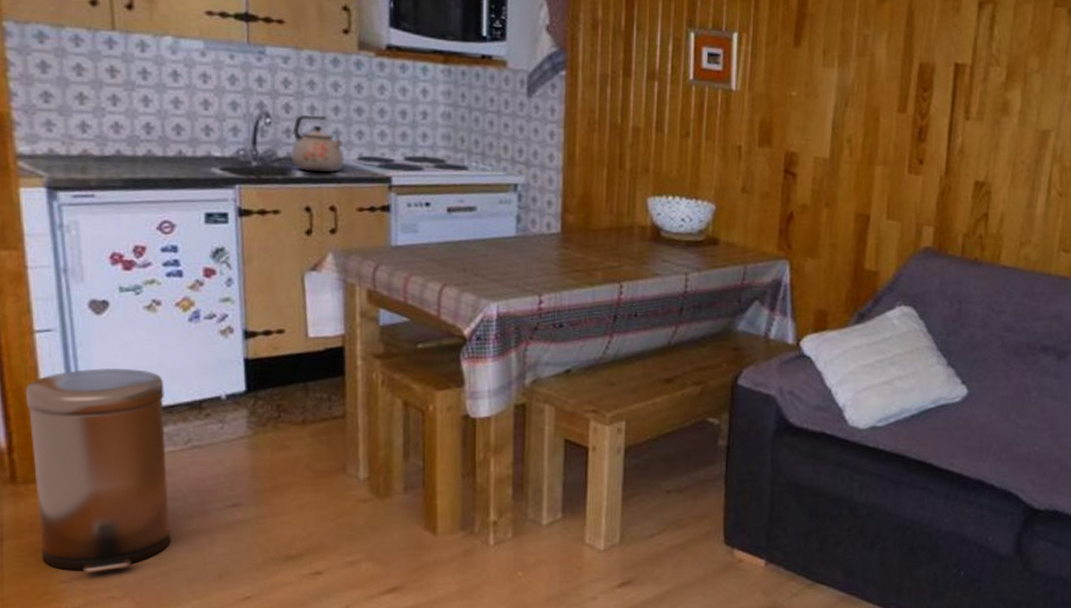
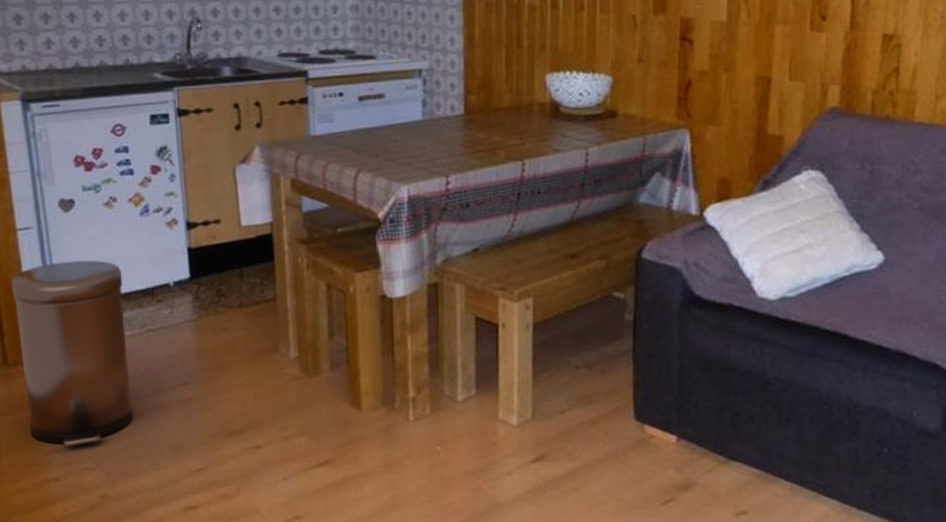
kettle: present [290,115,345,173] -> none [219,17,266,71]

